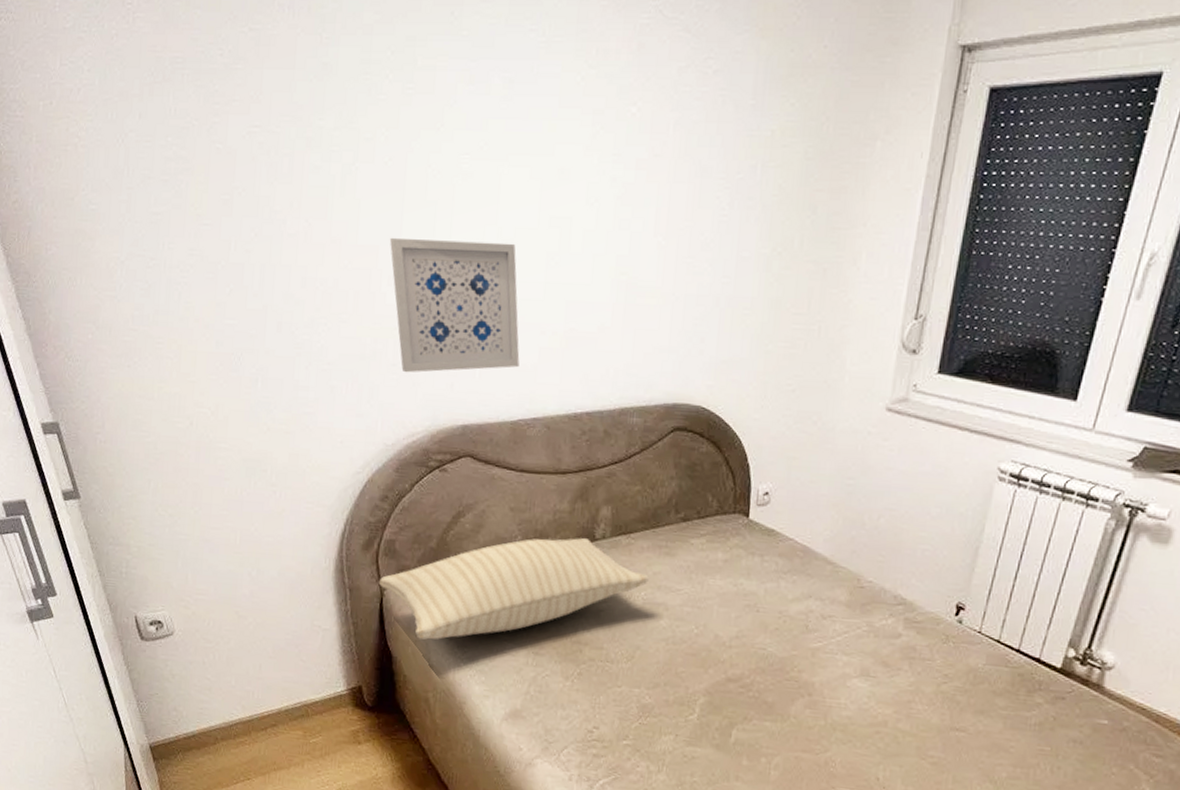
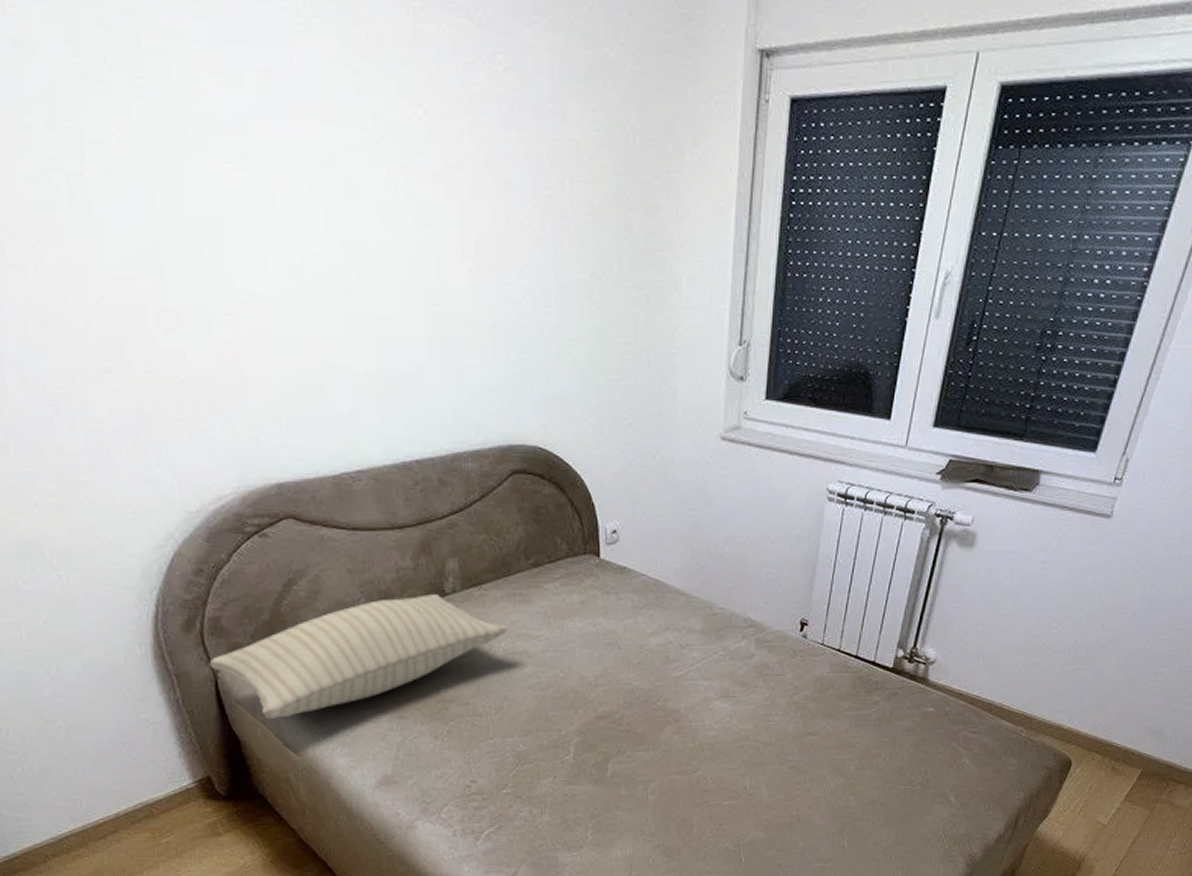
wall art: present [389,237,520,373] -> none [147,266,332,428]

